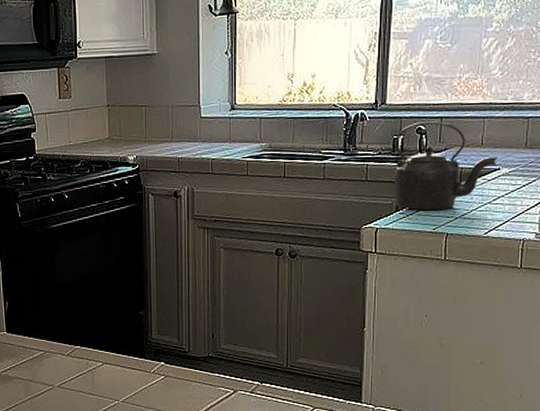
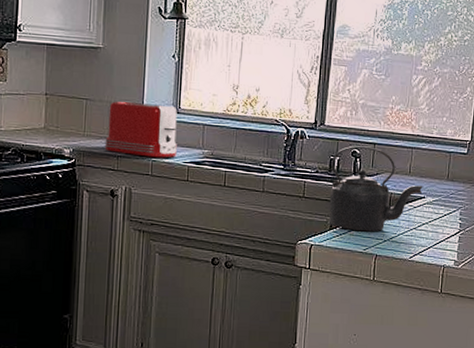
toaster: none [165,103,235,156] -> present [104,101,177,158]

